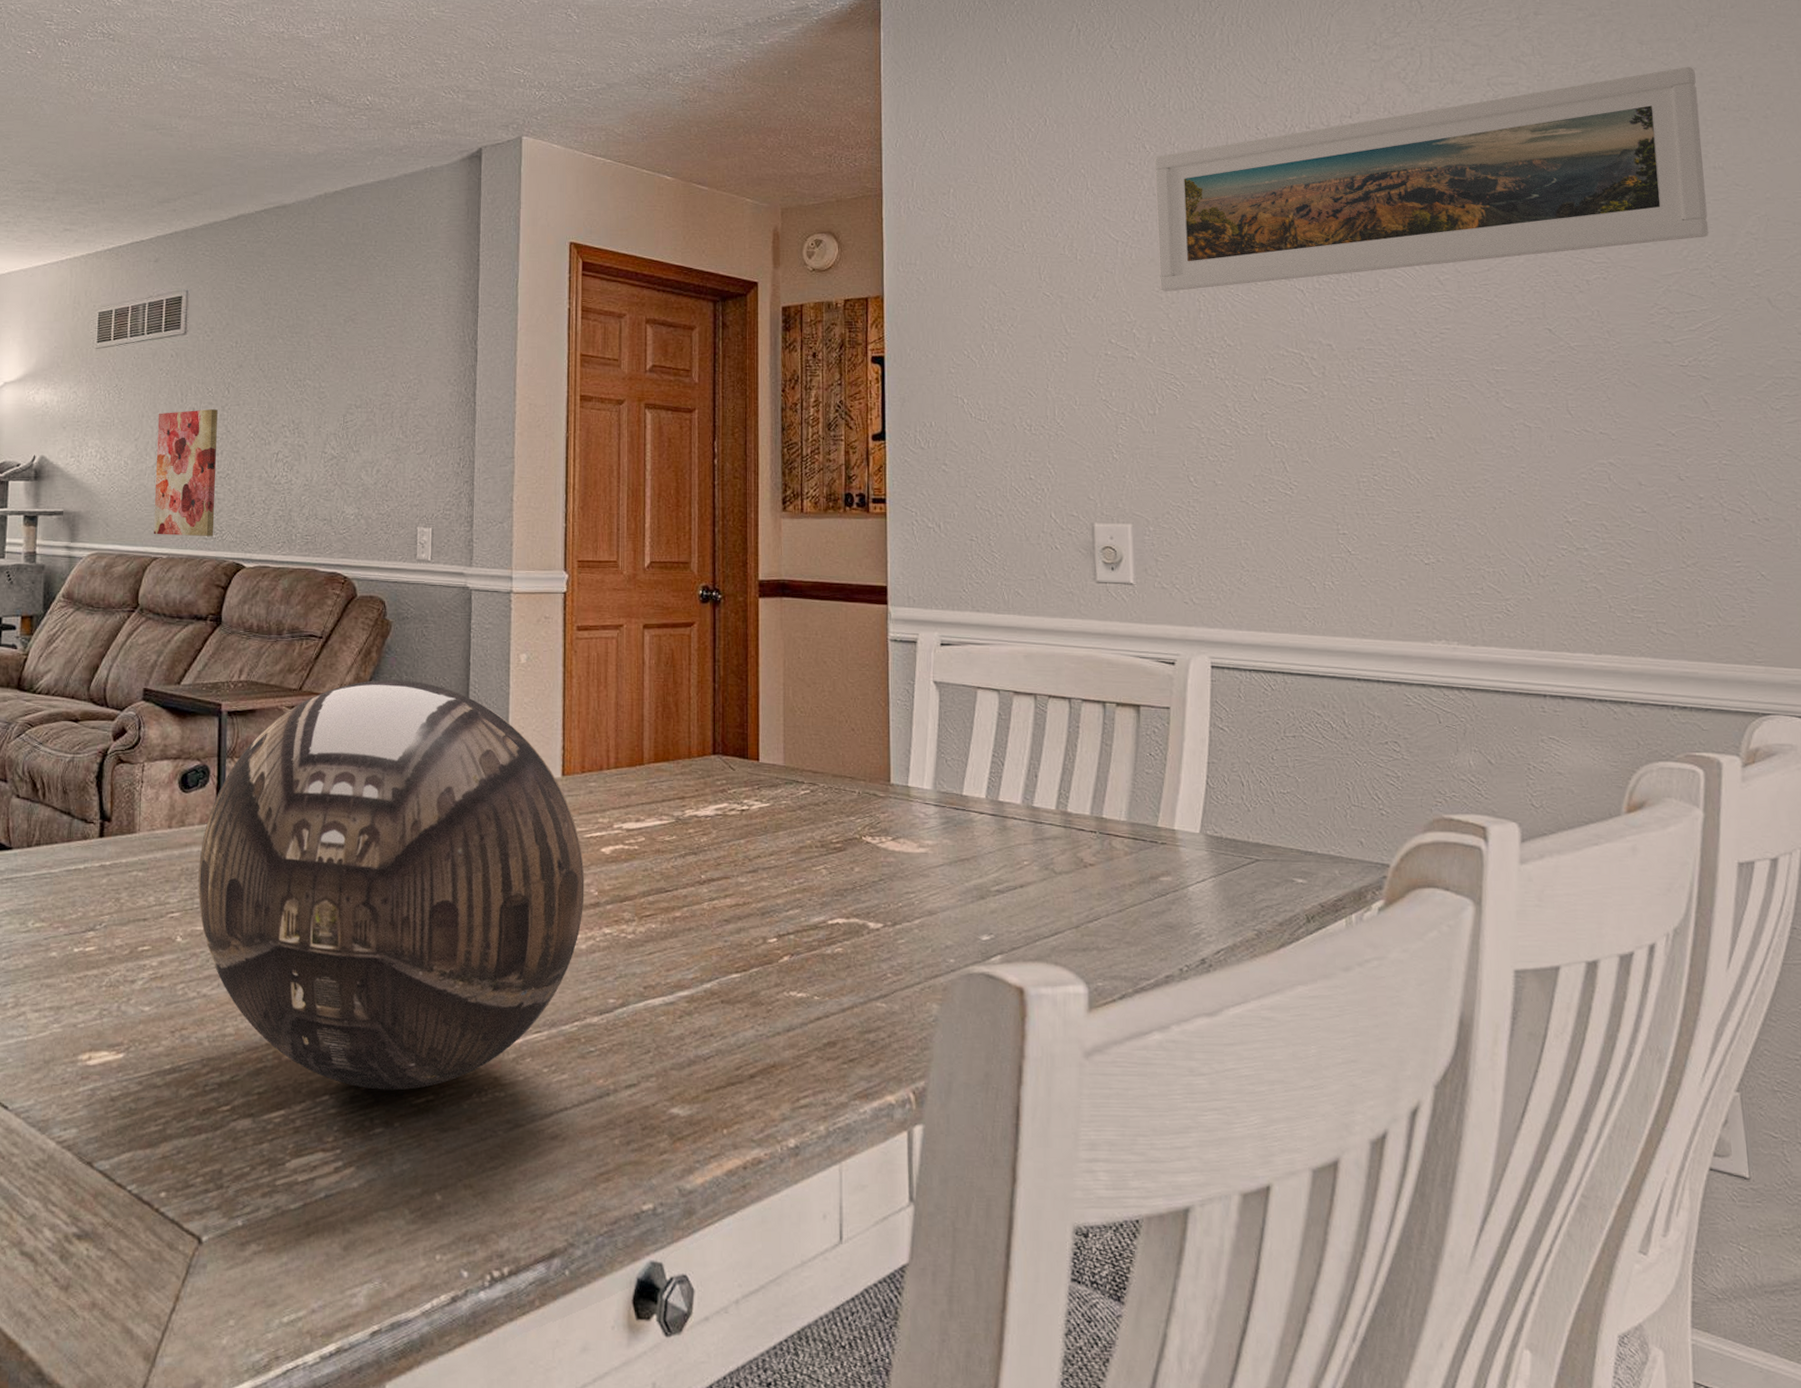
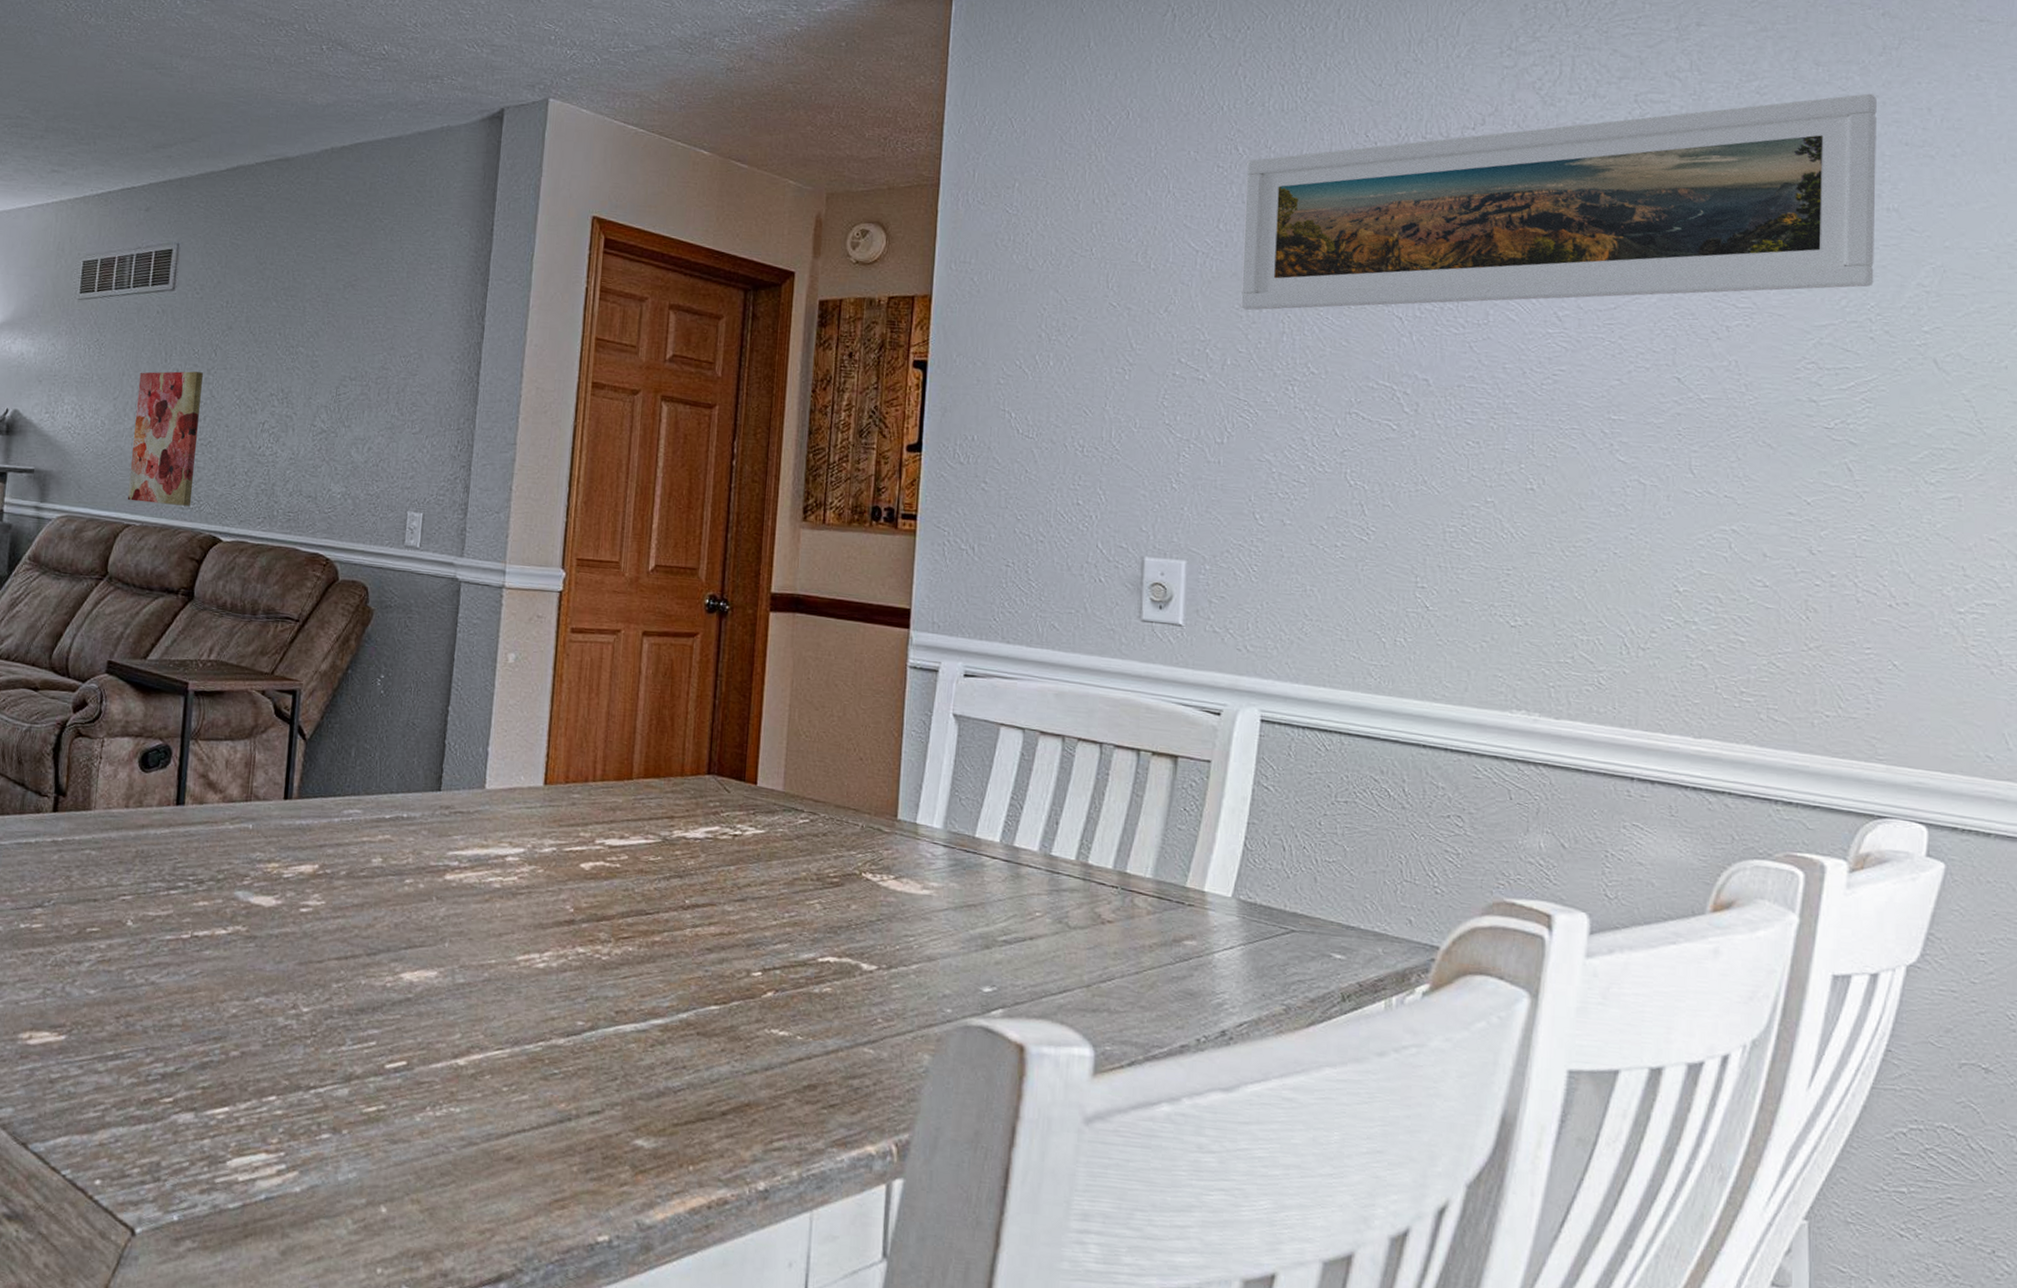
decorative bowl: present [198,679,585,1091] -> none [152,669,561,1097]

